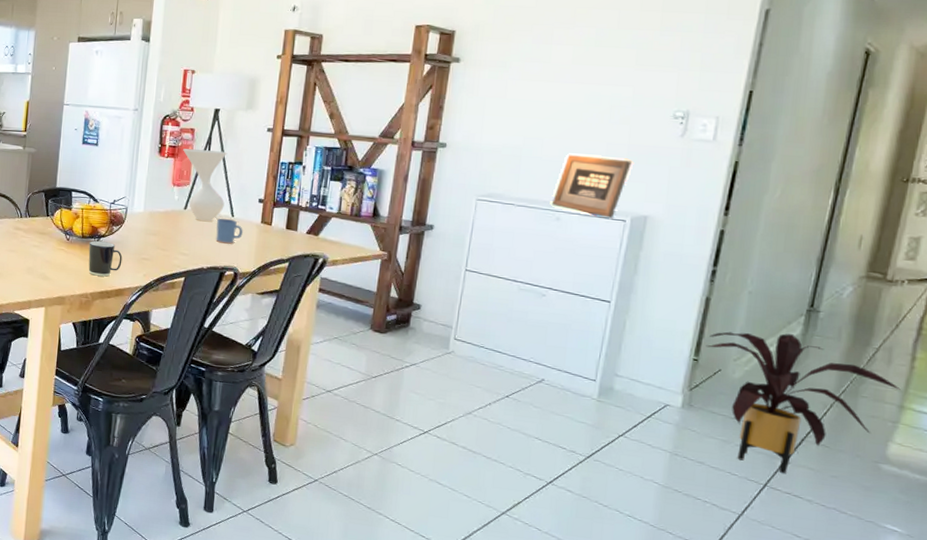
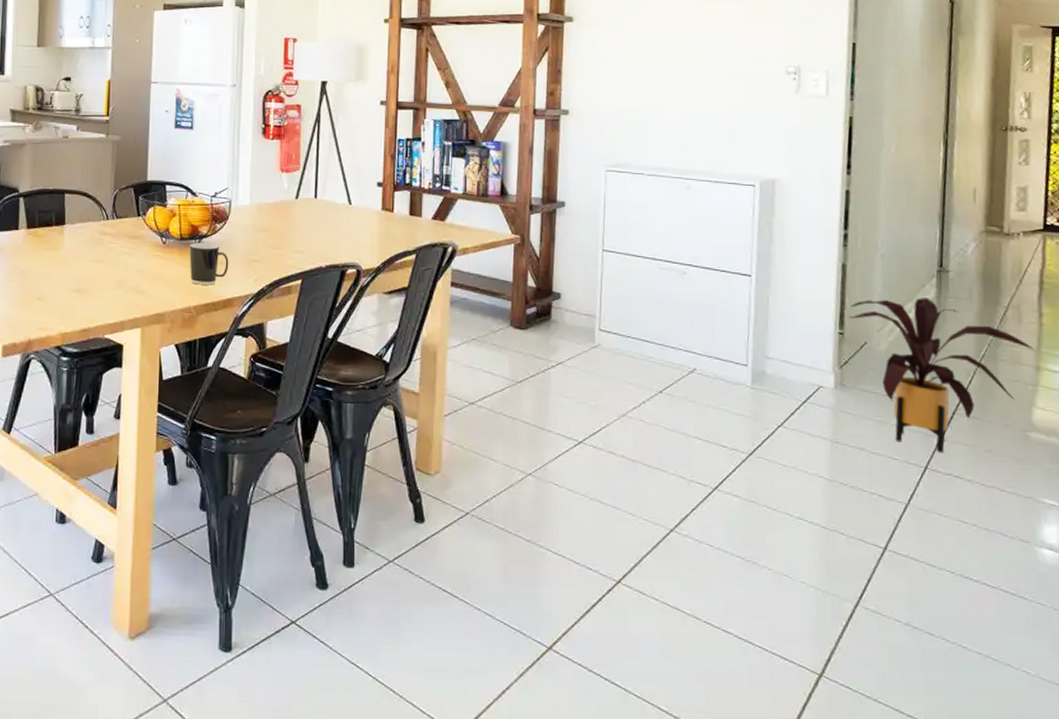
decorative vase: present [183,149,228,222] -> none [290,128,340,212]
mug: present [216,218,243,244] -> none [333,208,363,237]
picture frame: present [551,154,632,218] -> none [680,116,753,183]

